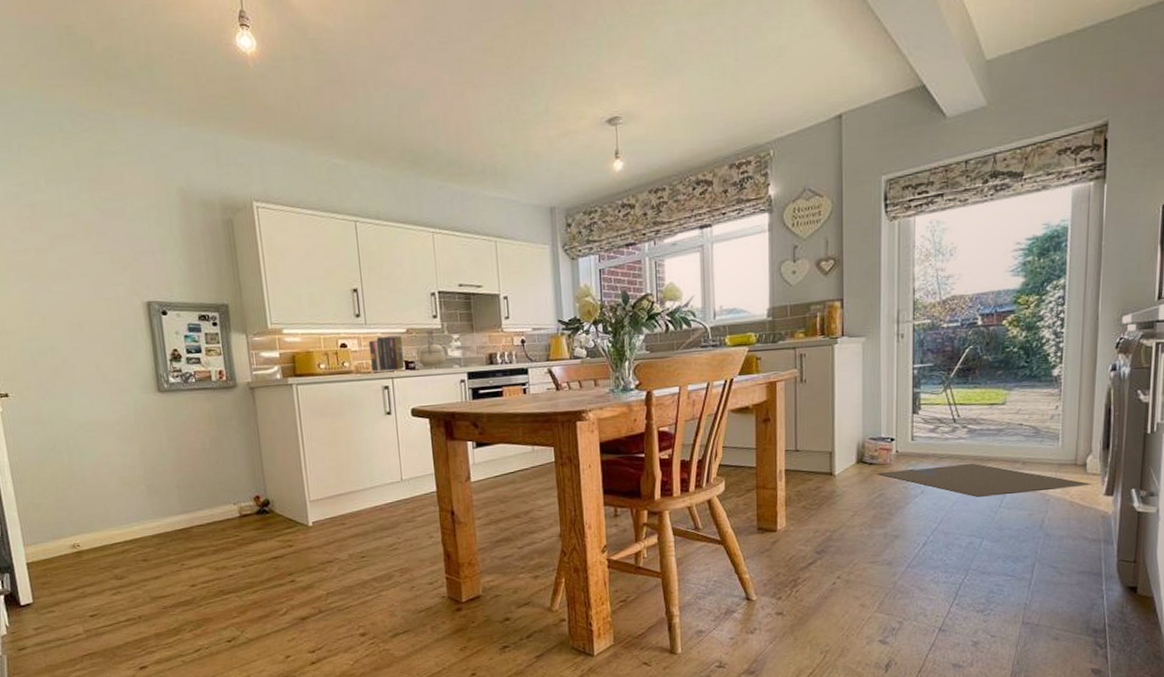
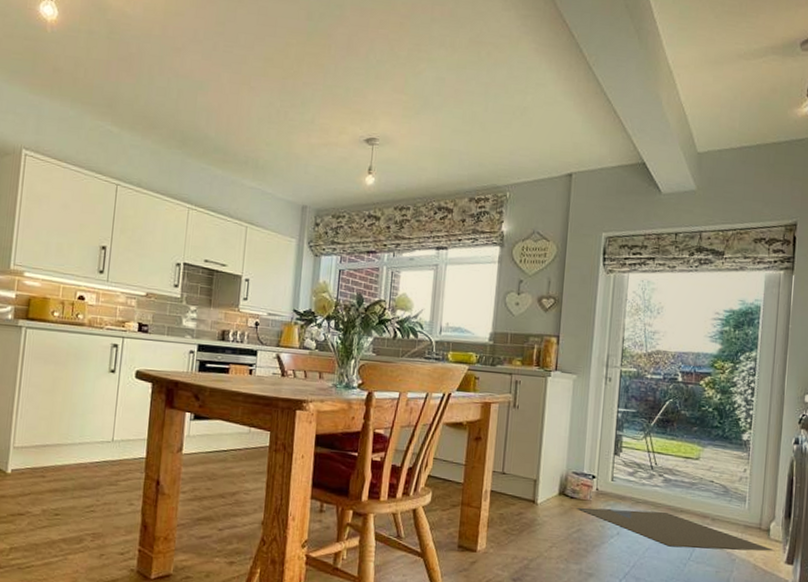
books: present [368,335,405,372] -> none [104,295,141,331]
kettle: present [418,330,446,368] -> none [153,297,180,335]

